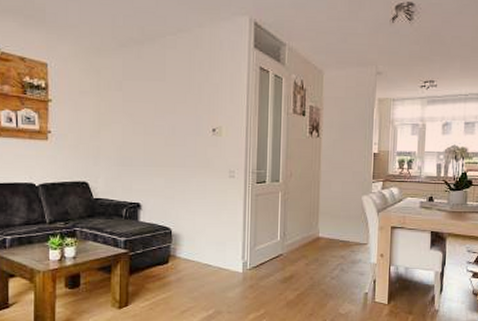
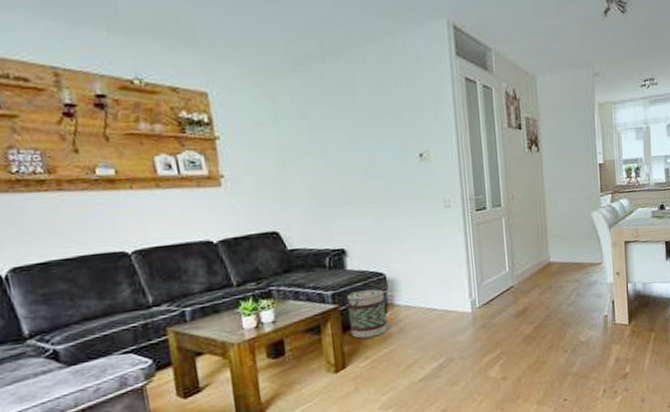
basket: none [136,241,169,282] -> present [346,289,388,339]

